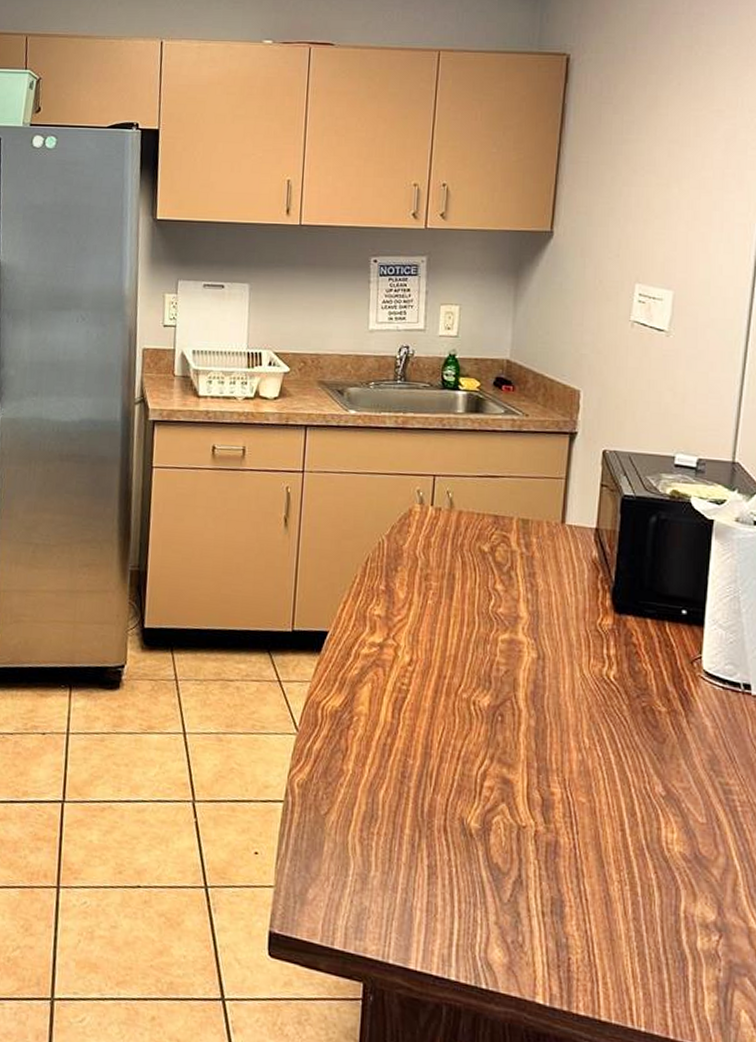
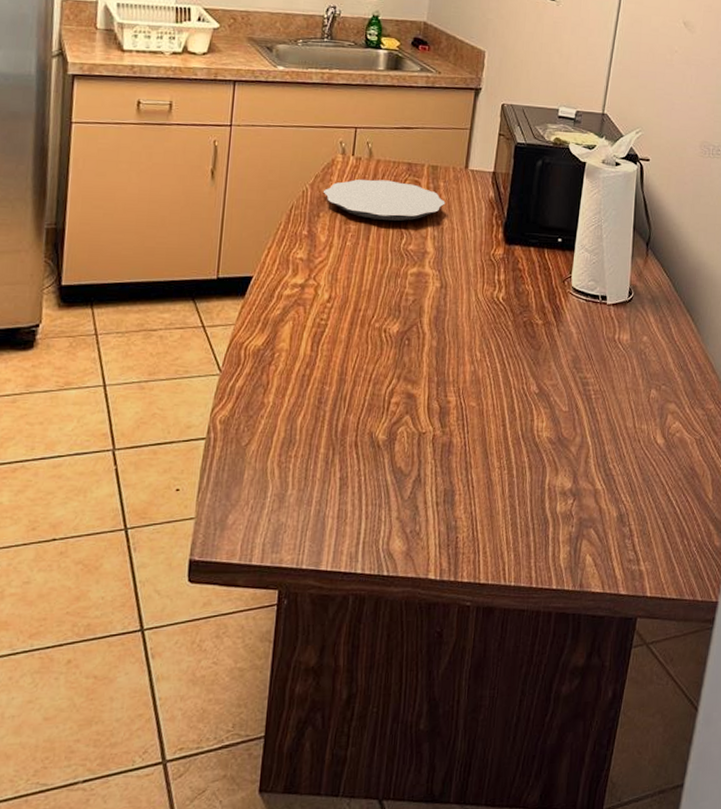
plate: none [401,532,540,580] -> present [324,179,446,221]

